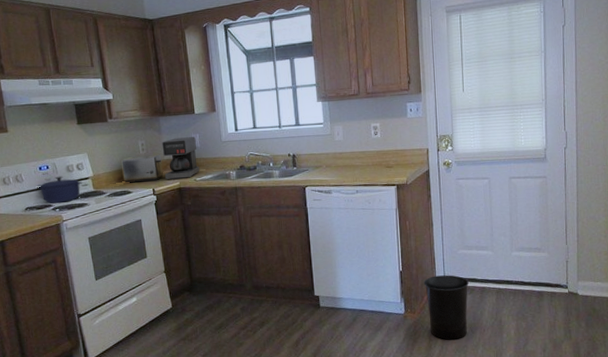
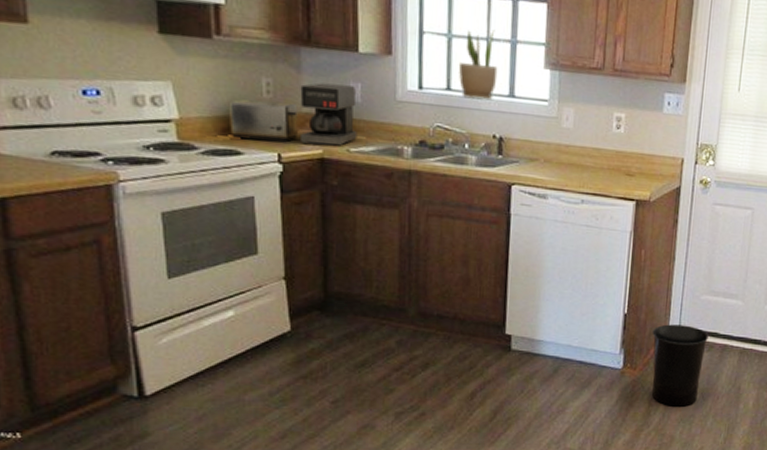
cooking pot: present [37,176,82,203] -> none [75,109,158,153]
potted plant: none [259,82,286,132] -> present [458,30,498,101]

